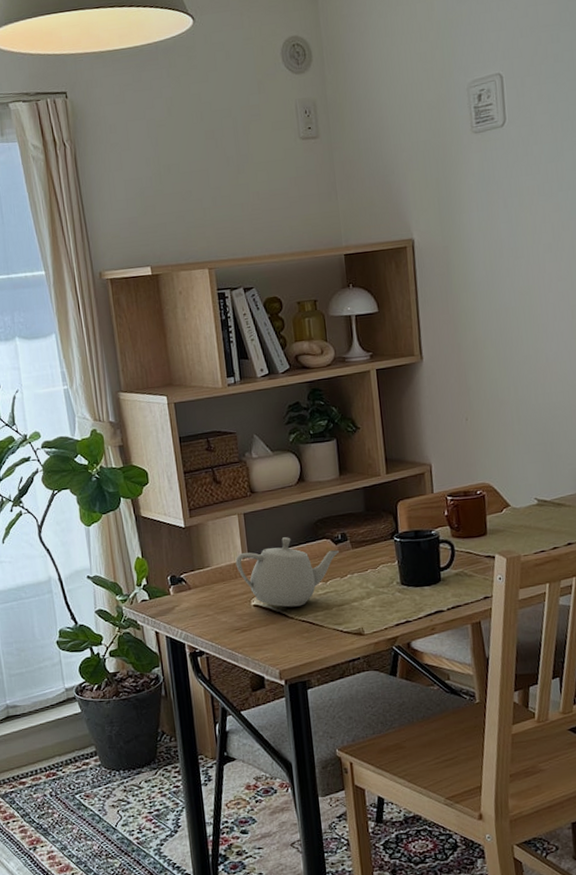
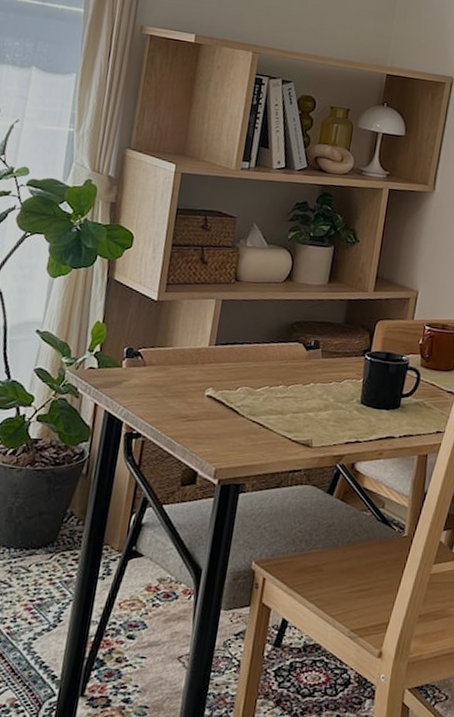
teapot: present [235,537,339,607] -> none [199,332,308,406]

